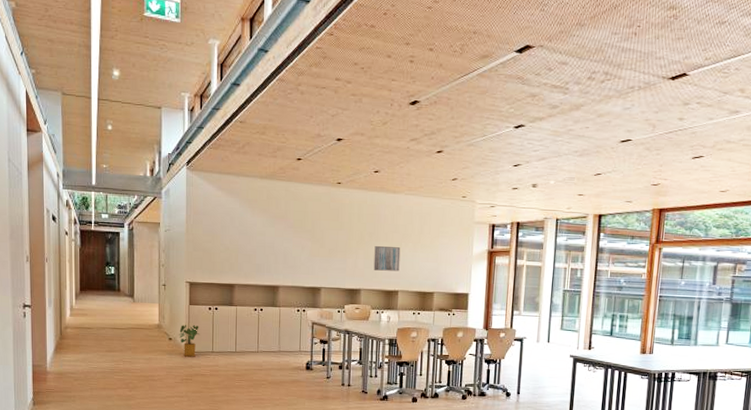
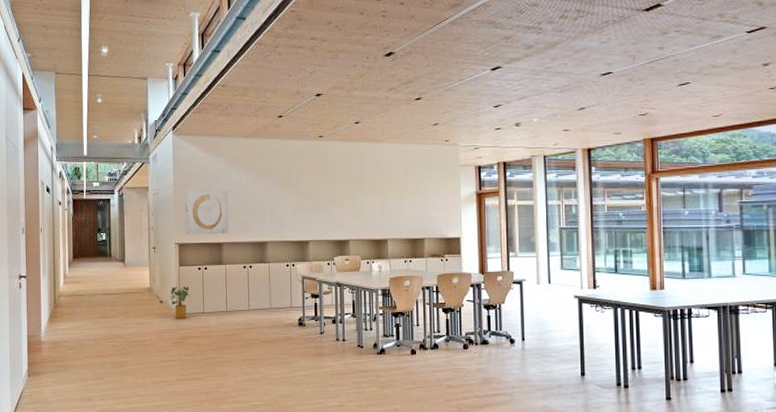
wall art: none [197,228,242,275] -> present [184,188,229,235]
wall art: present [373,246,401,271] -> none [360,195,387,220]

